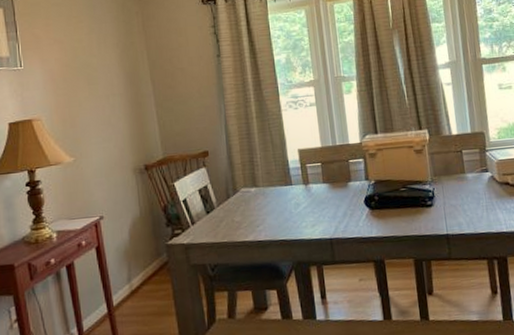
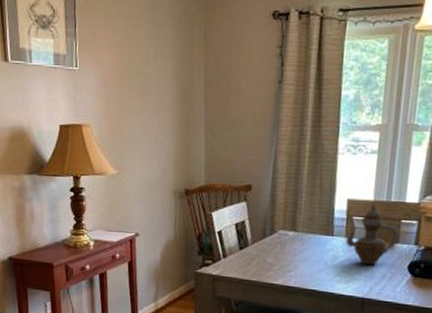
teapot: none [302,149,351,207] -> present [346,203,400,266]

